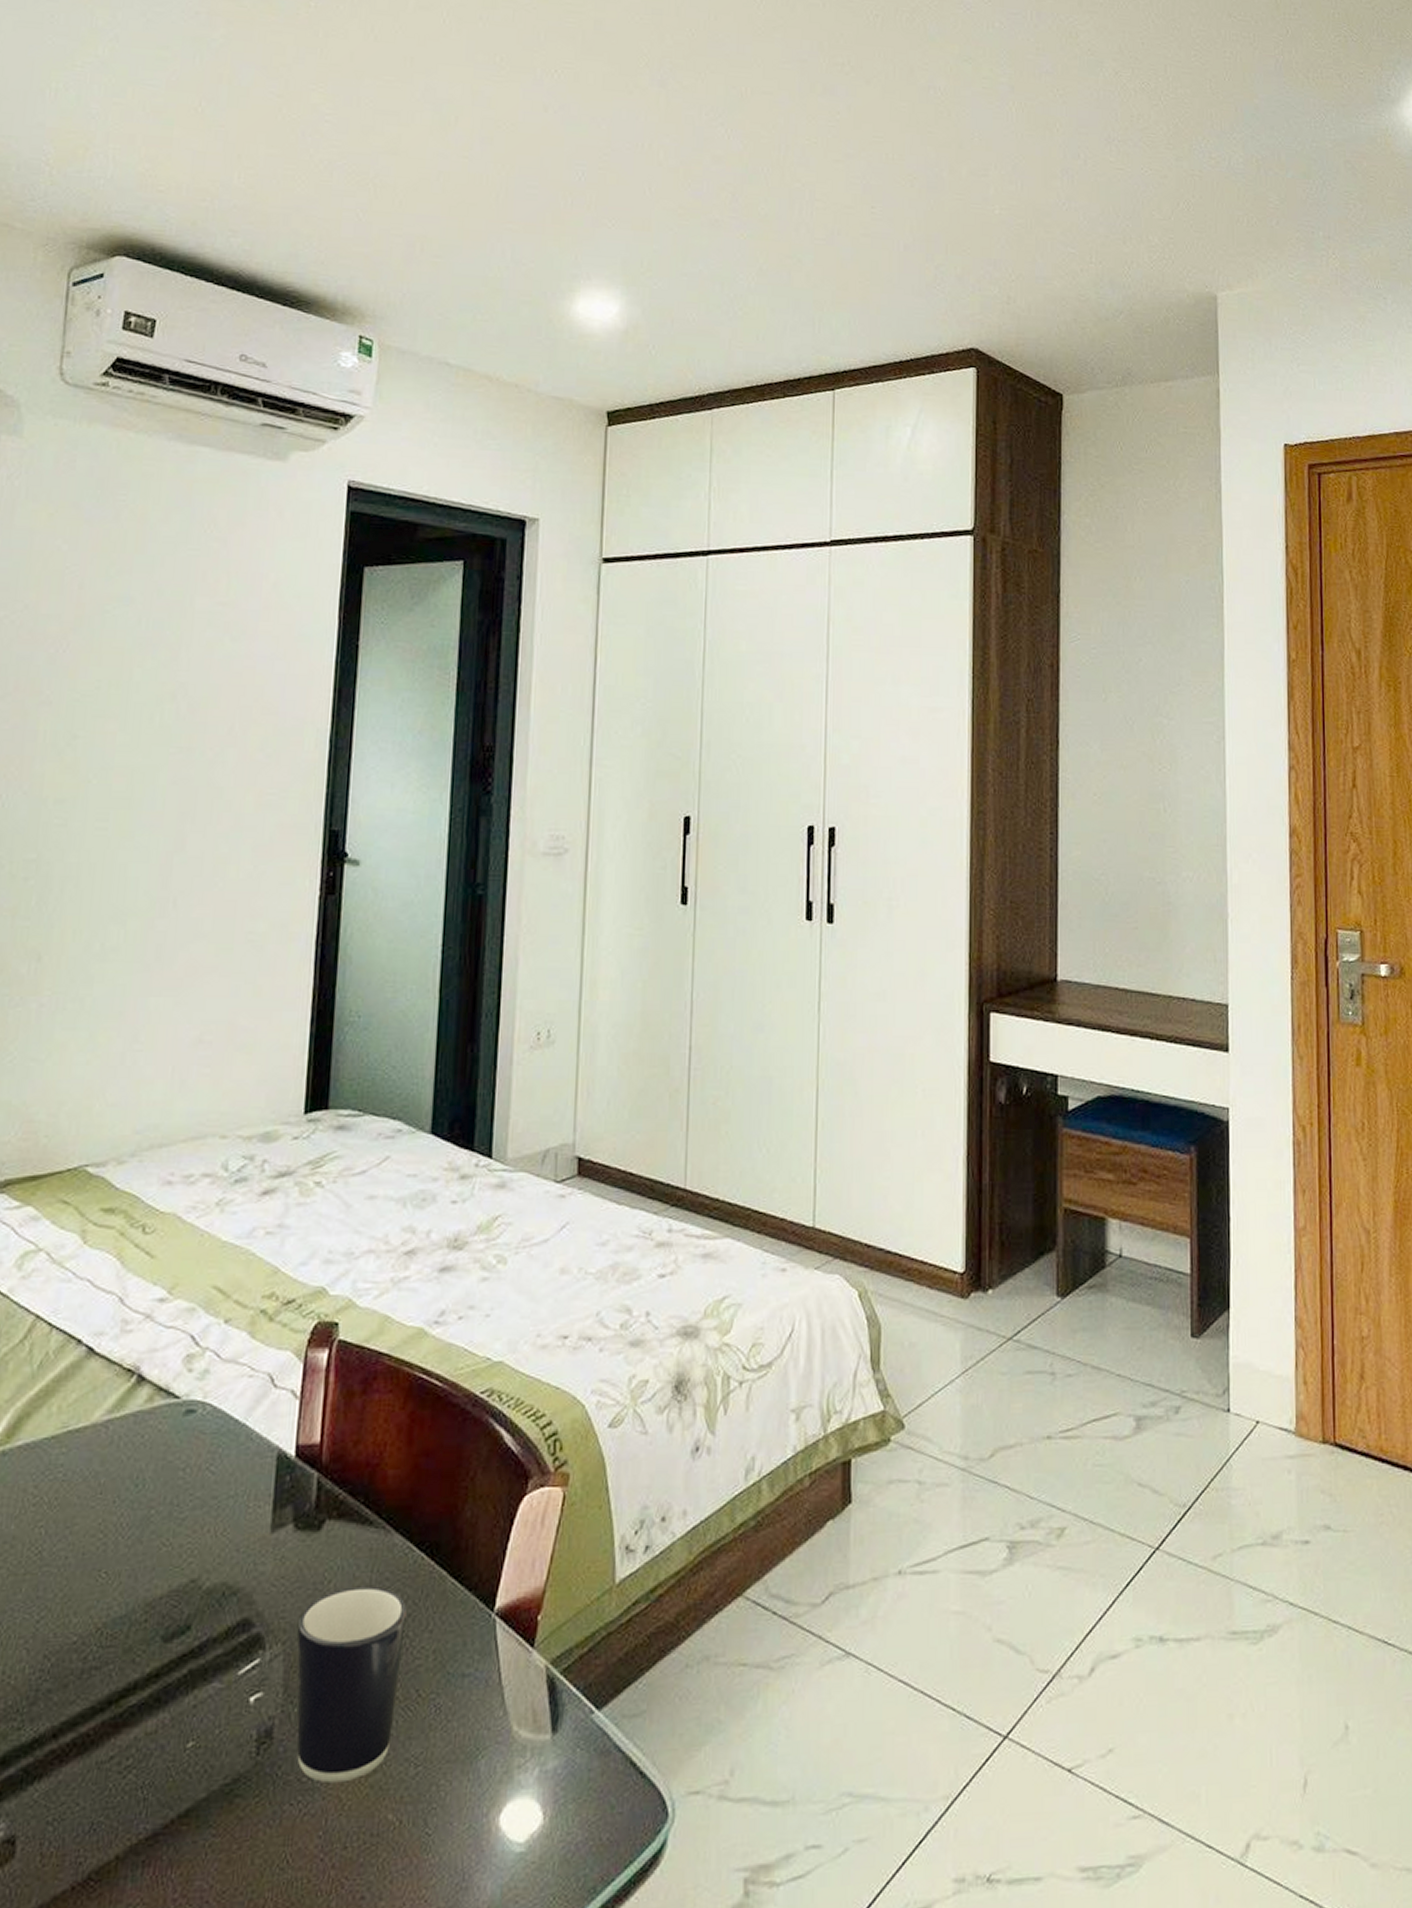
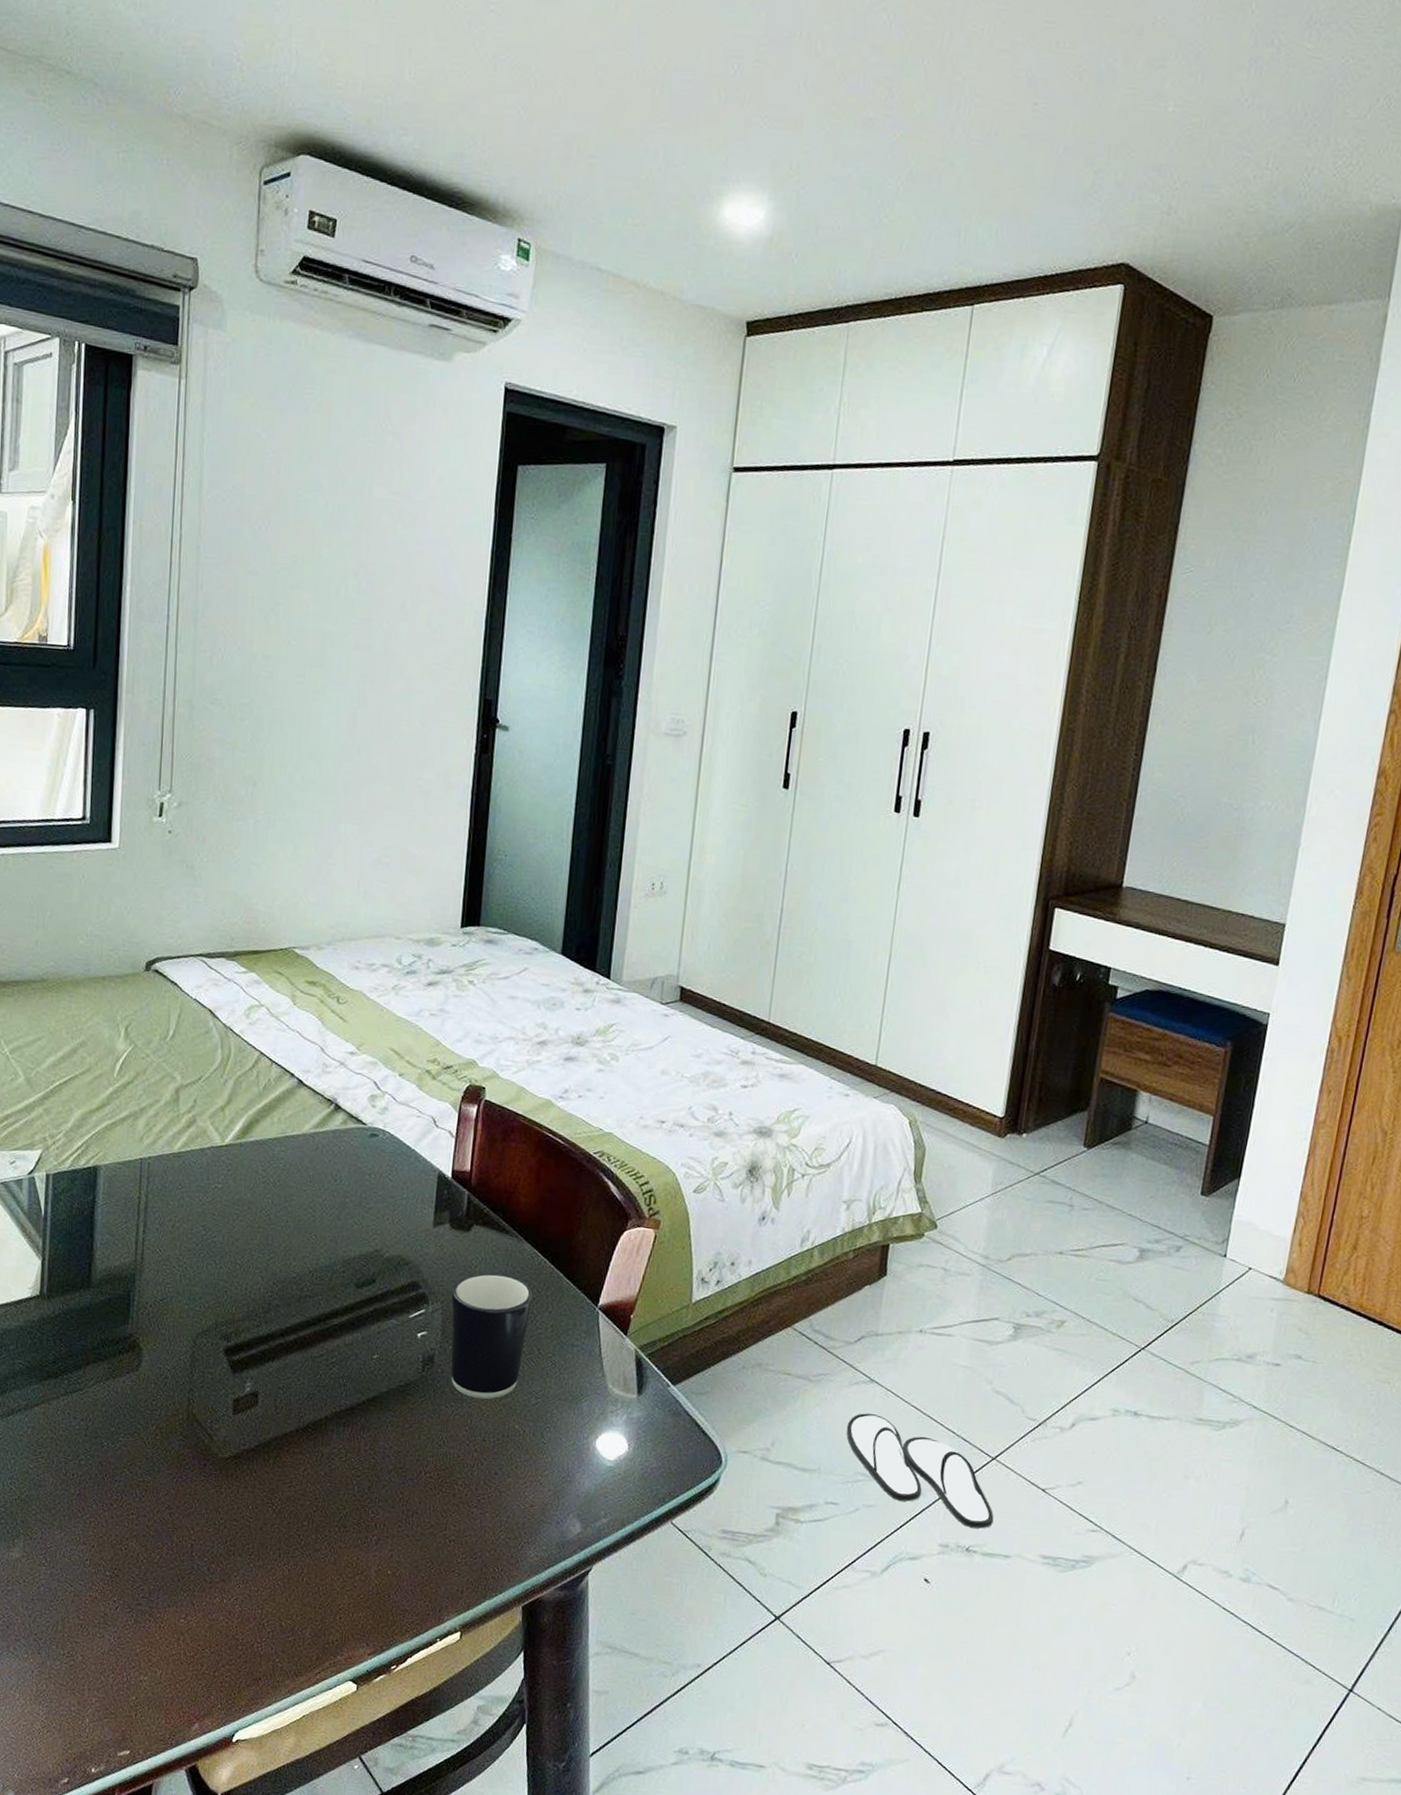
slippers: none [822,1702,1015,1845] -> present [846,1413,994,1529]

